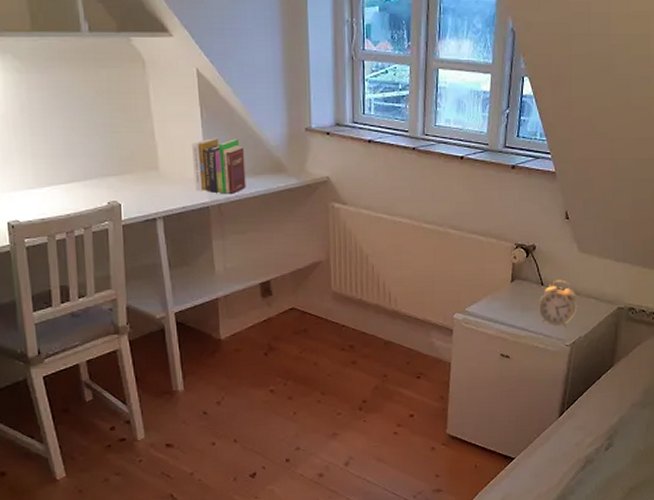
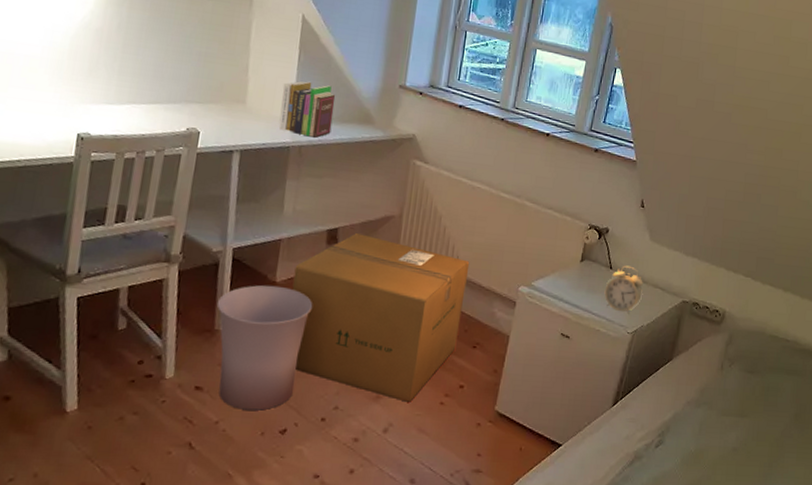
waste bin: none [170,343,260,460] -> present [216,285,313,411]
box: none [236,283,403,436] -> present [292,233,470,402]

